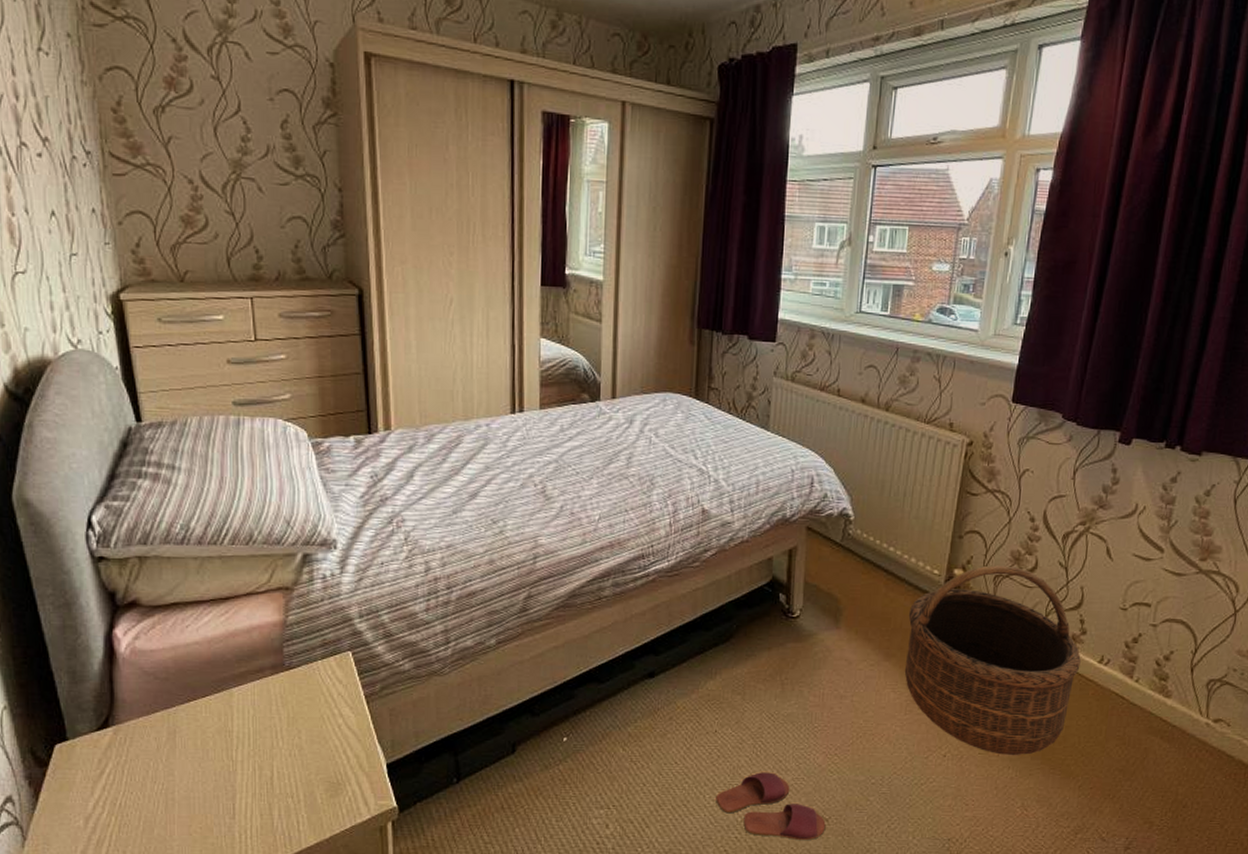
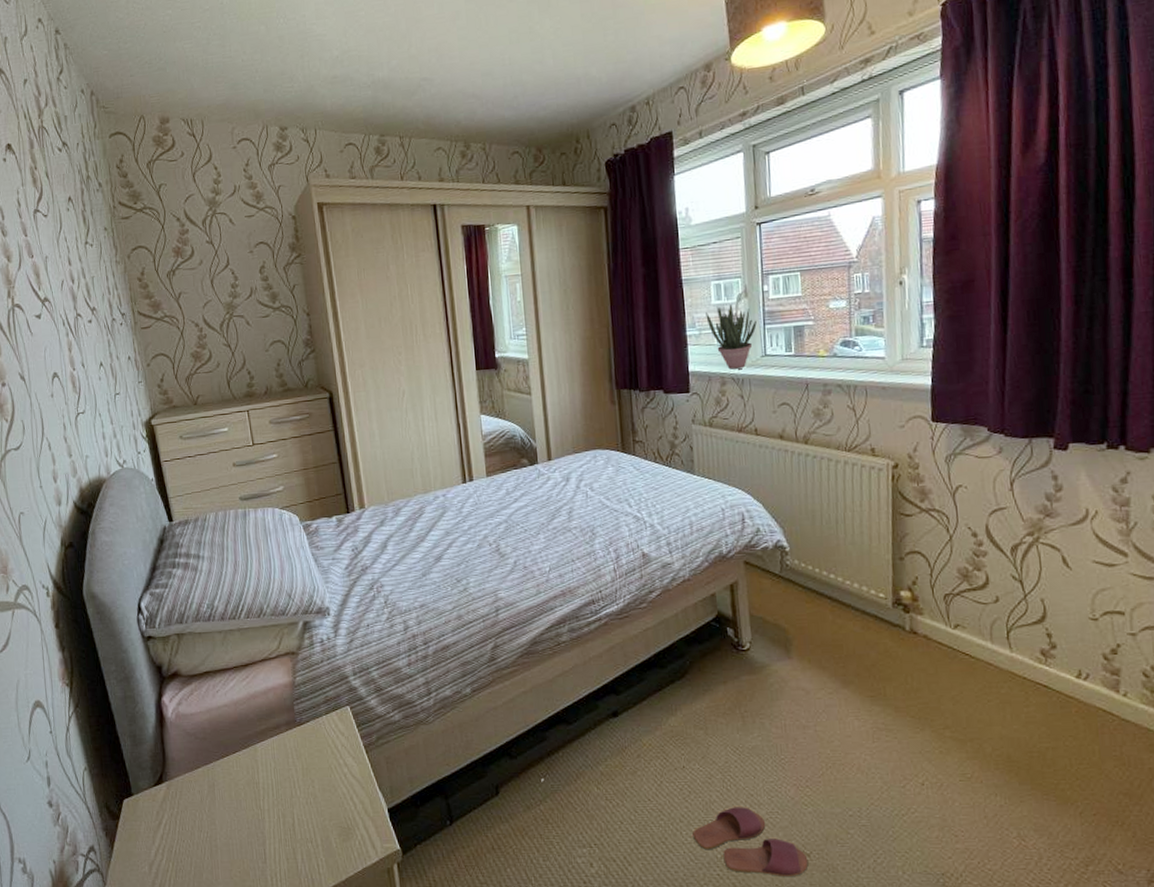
potted plant: none [804,250,856,324] -> present [706,303,757,370]
basket: present [904,565,1081,755] -> none [860,583,1056,781]

